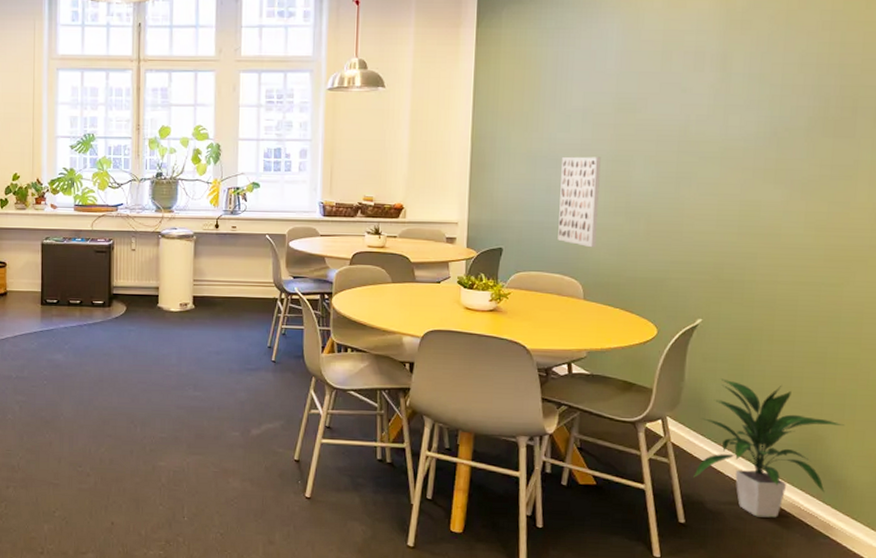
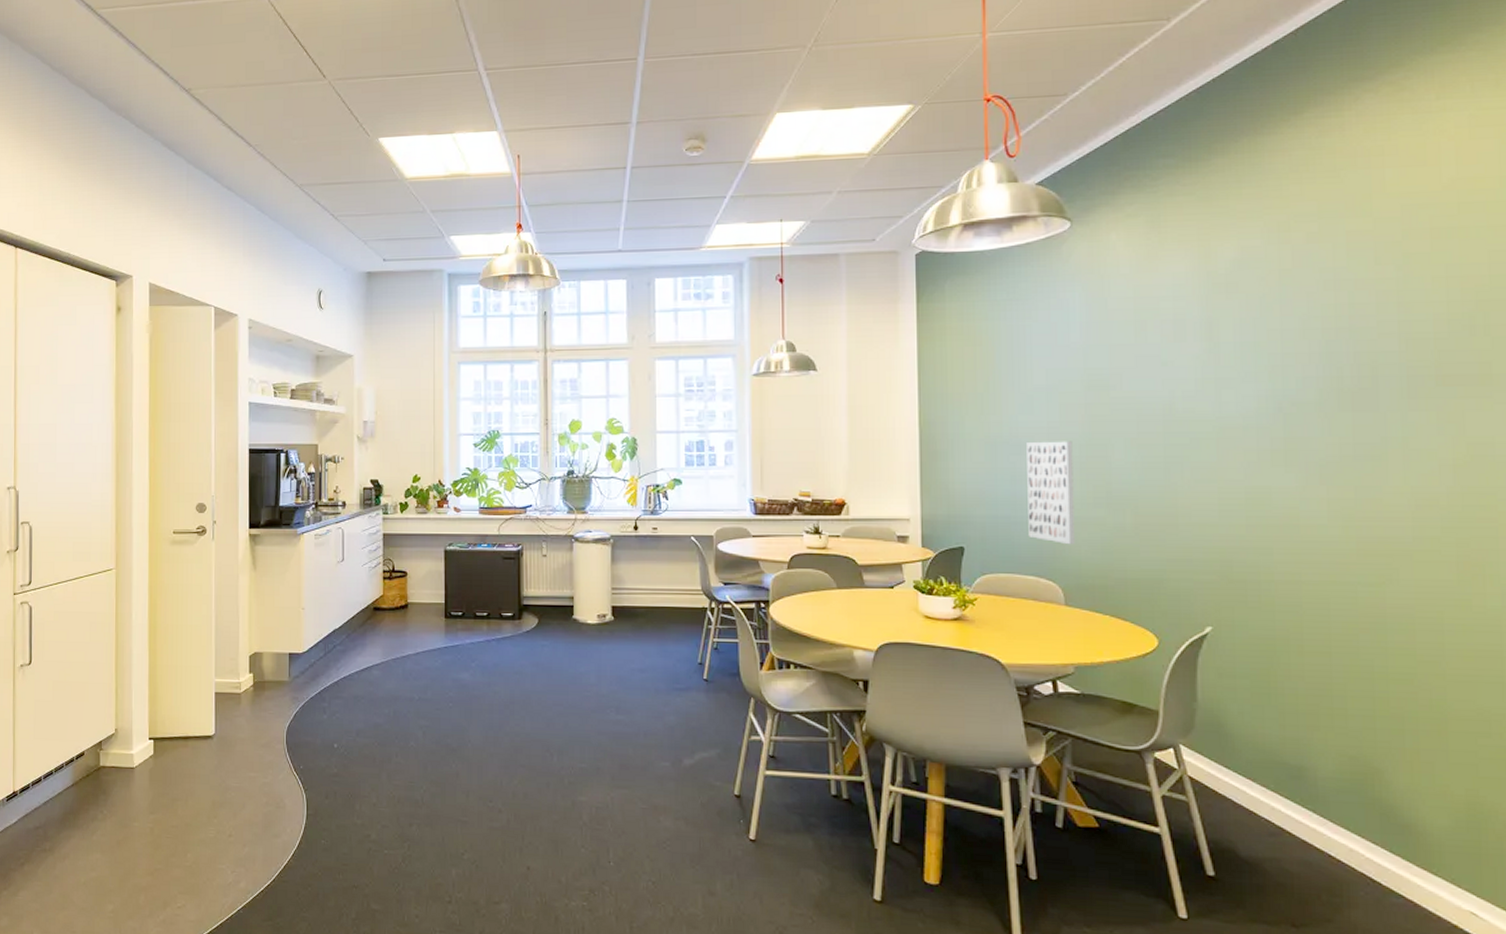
indoor plant: present [693,378,845,518] -> none [1220,698,1408,871]

